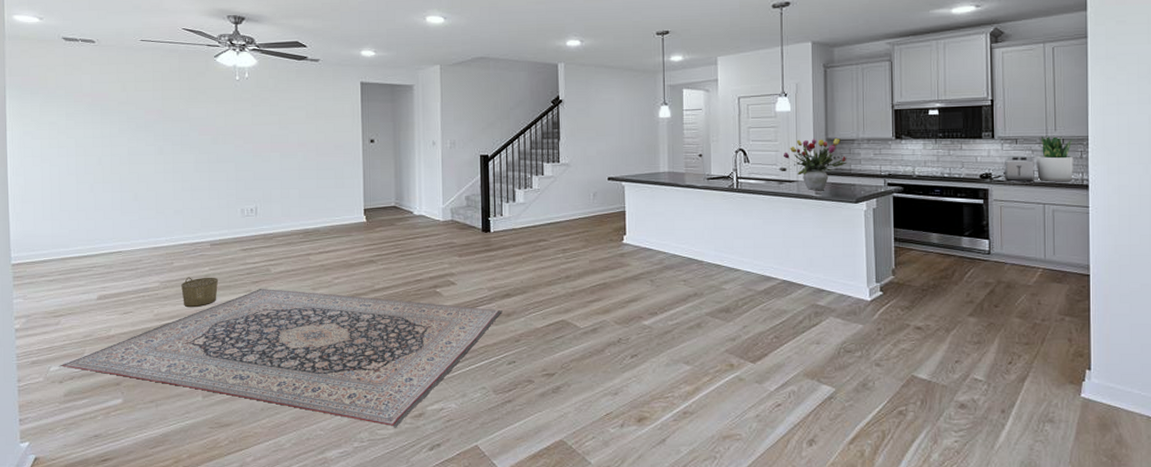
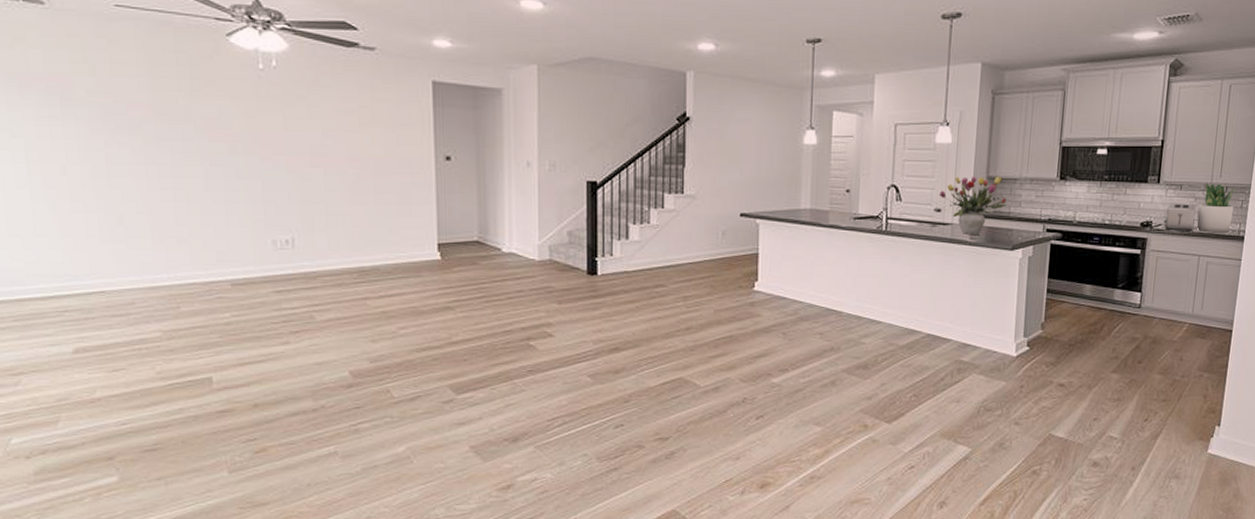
area rug: present [57,288,502,428] -> none [21,339,610,502]
basket: present [181,277,219,308] -> none [192,325,245,364]

